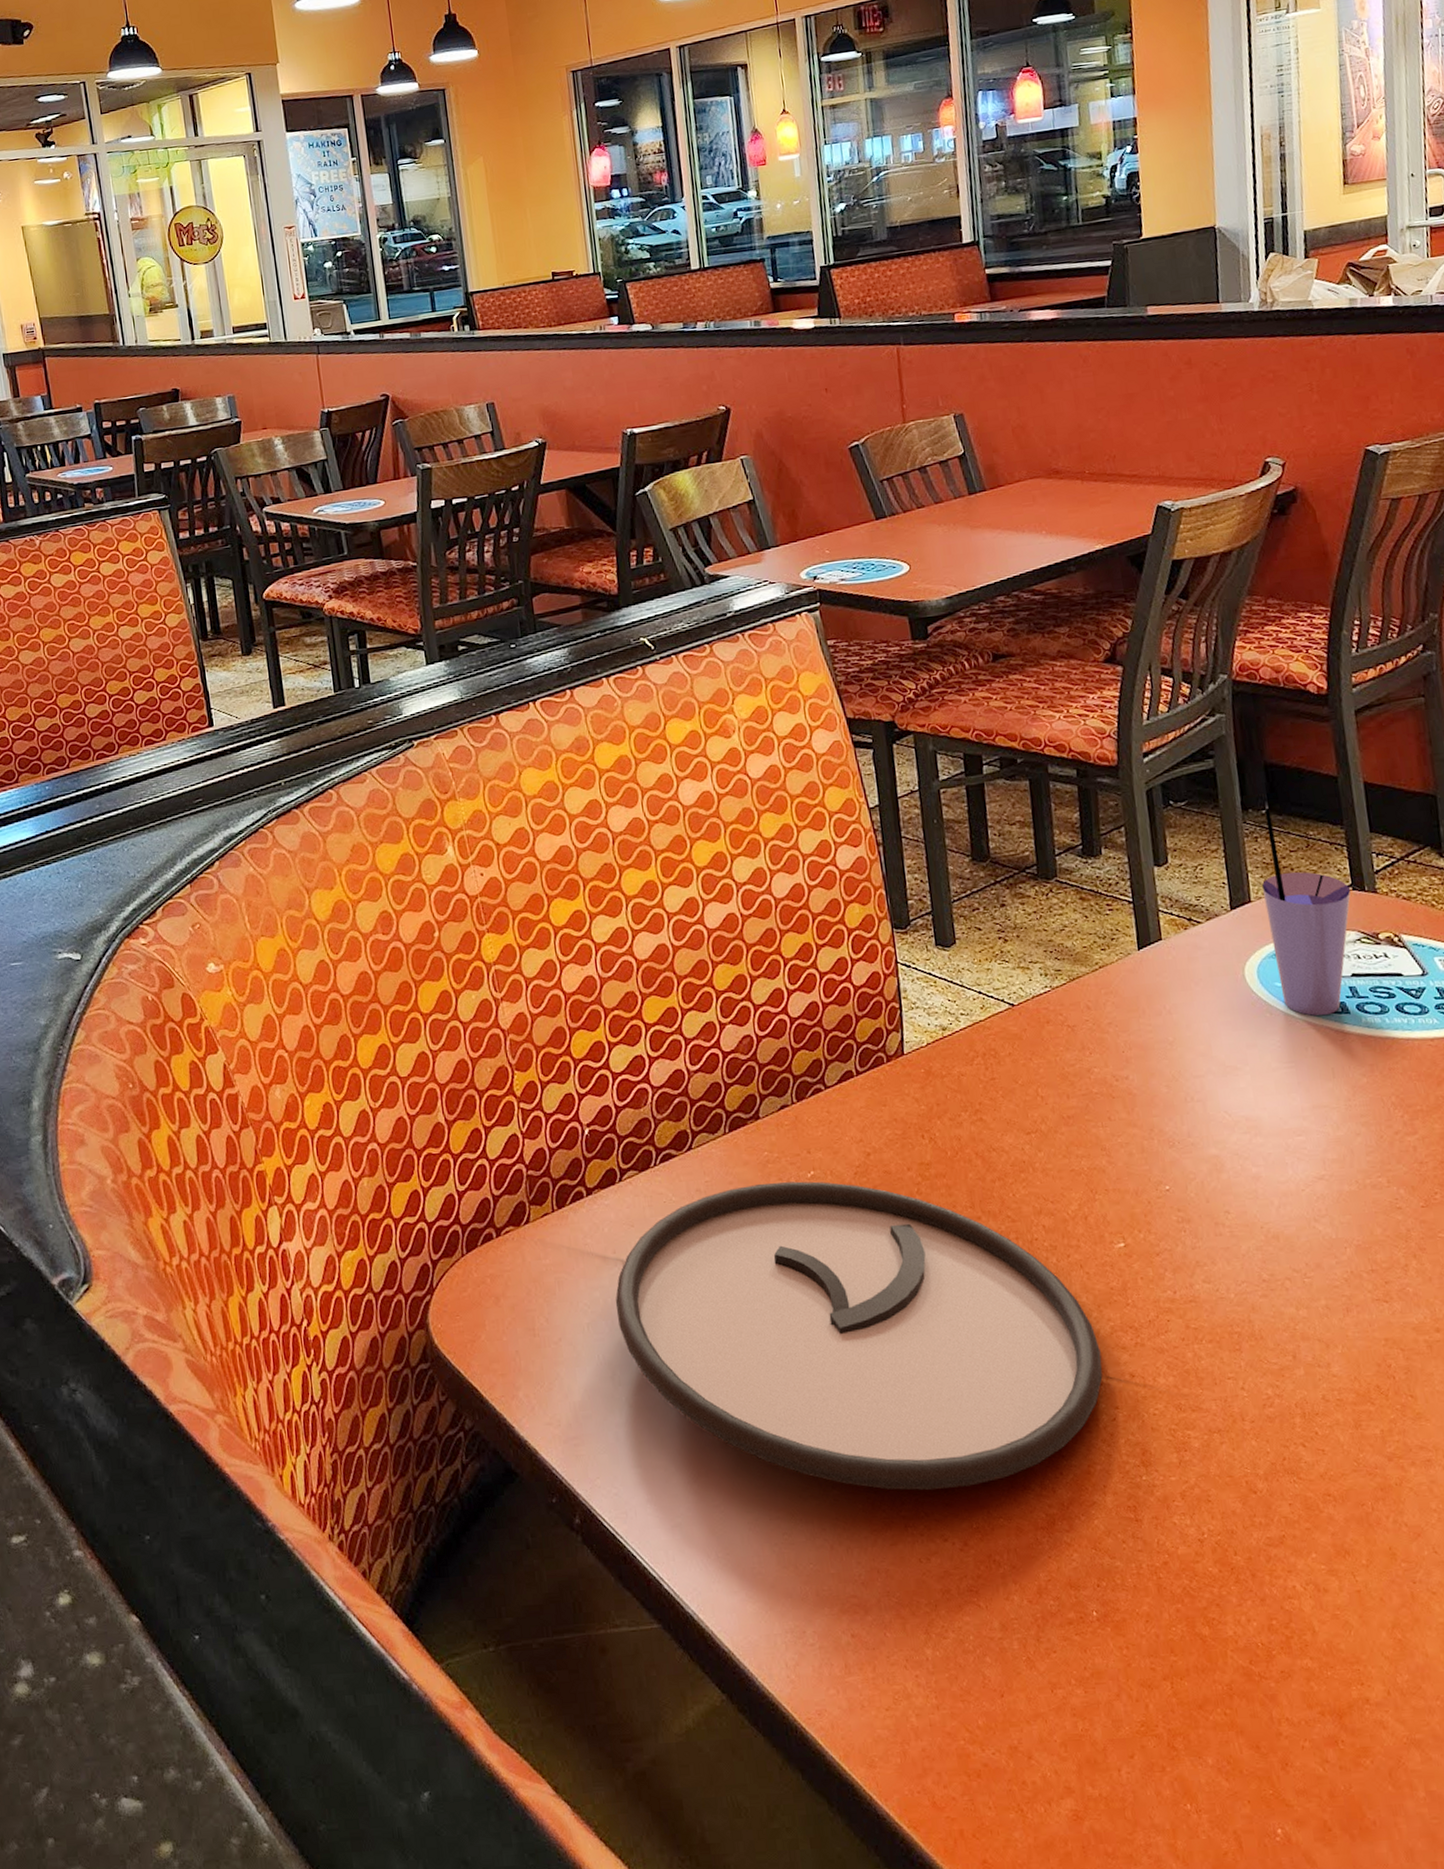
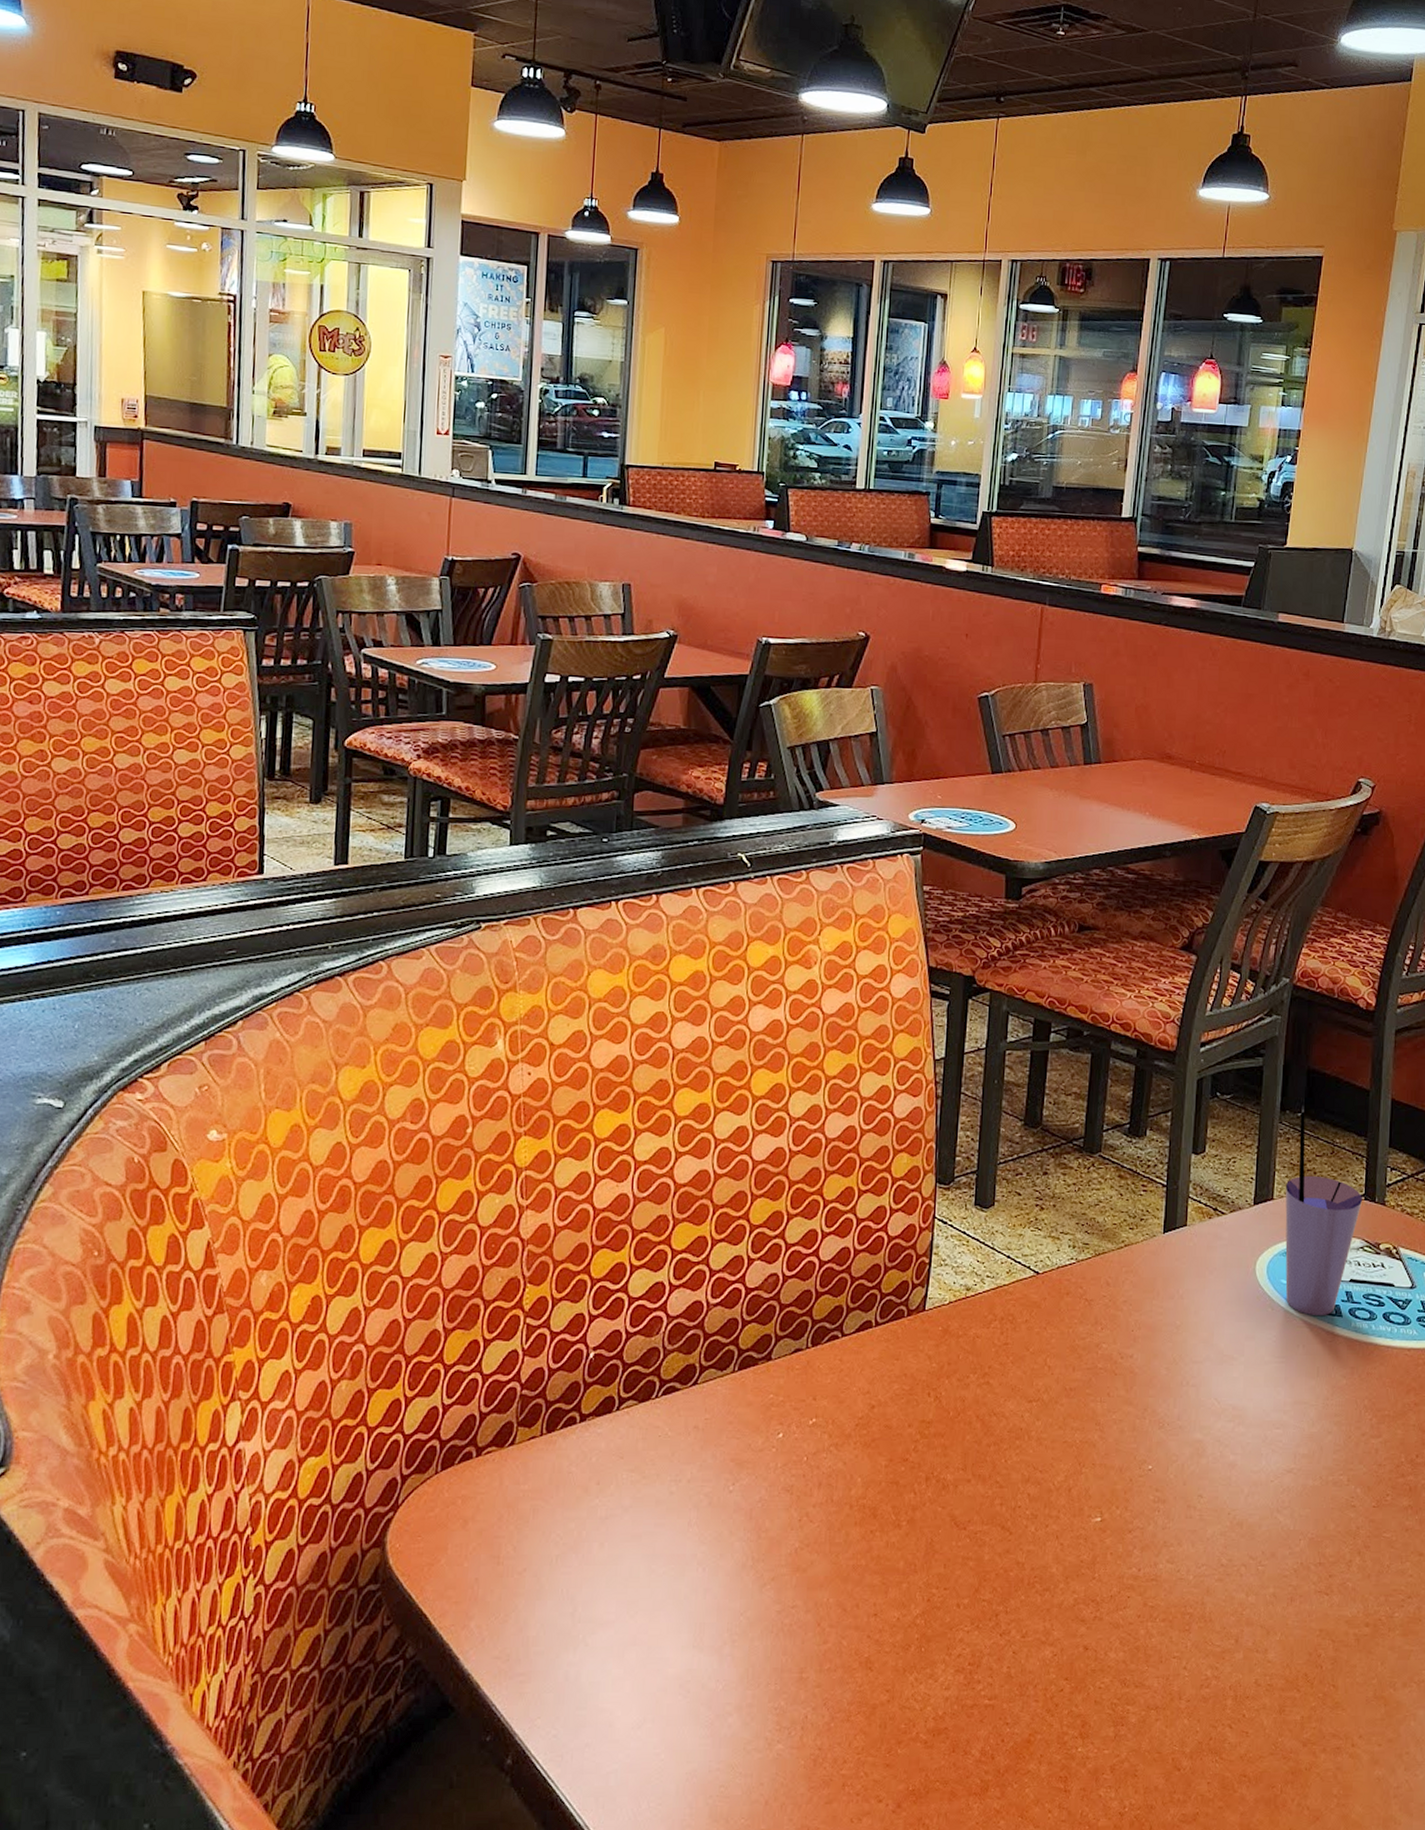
plate: present [615,1181,1103,1491] -> none [589,1426,1061,1750]

